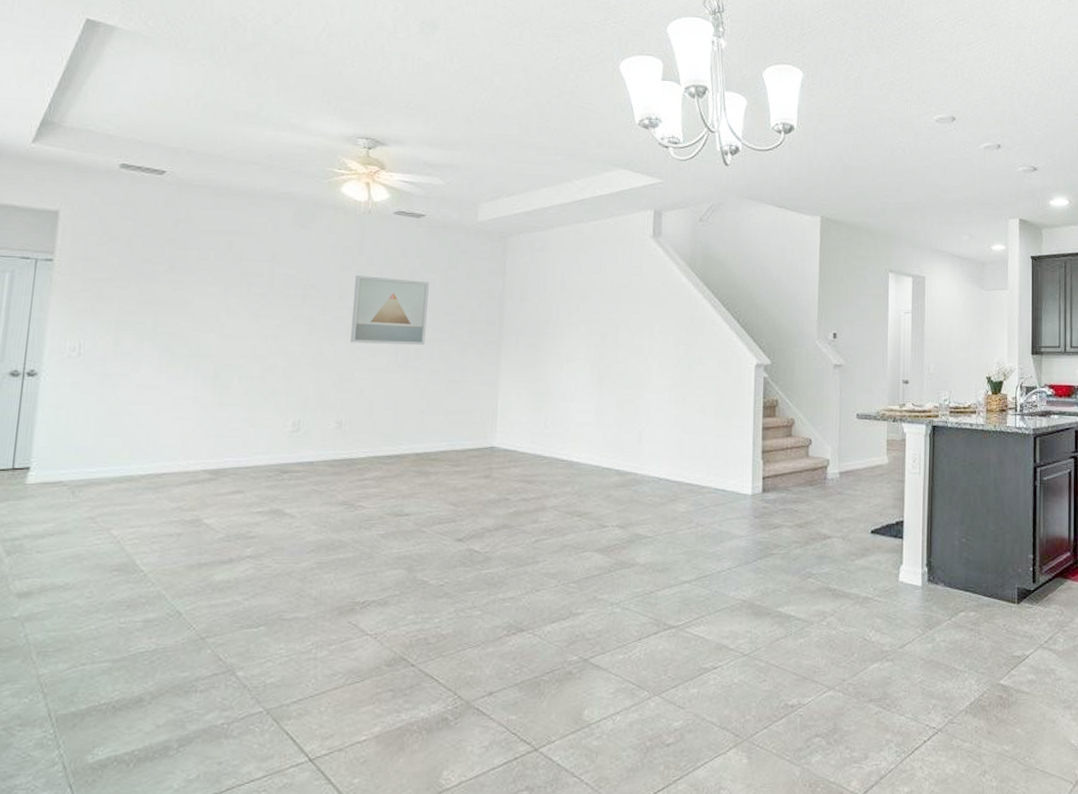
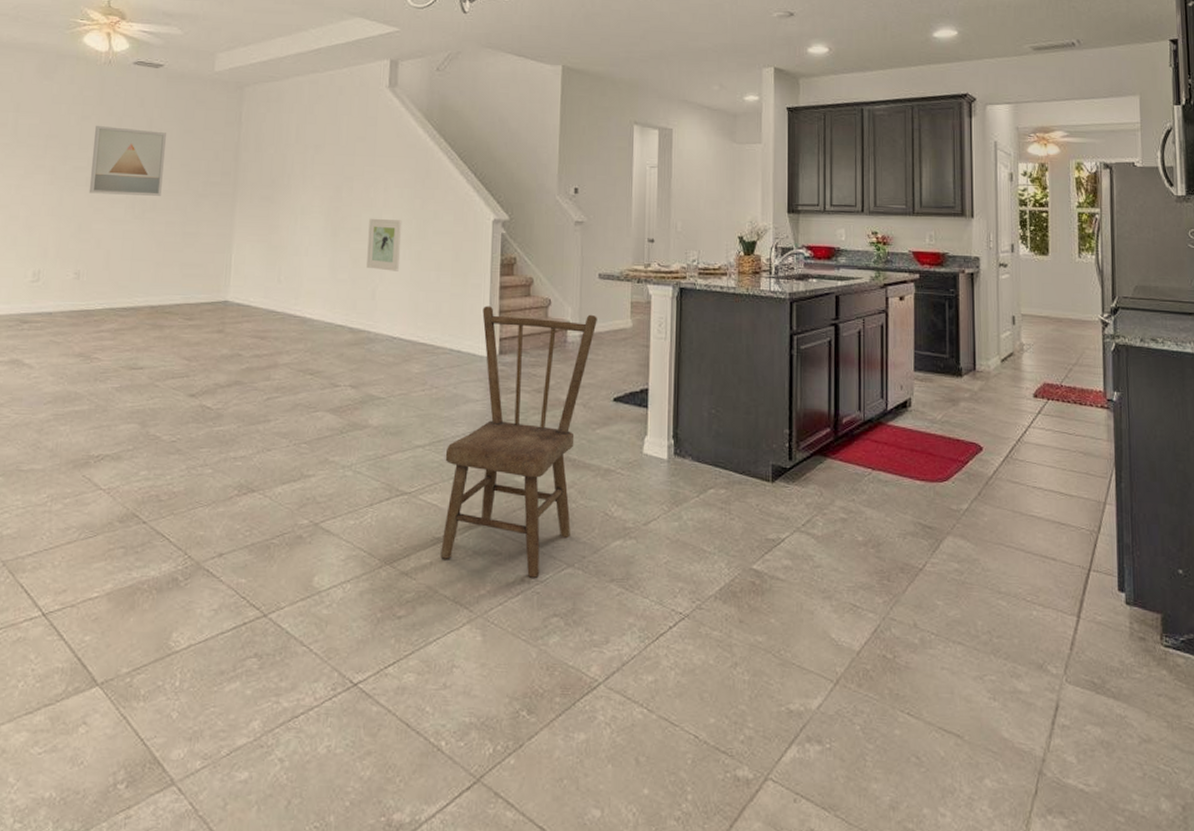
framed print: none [633,364,667,415] -> present [367,218,402,271]
dining chair: none [707,446,855,702] -> present [440,306,597,578]

